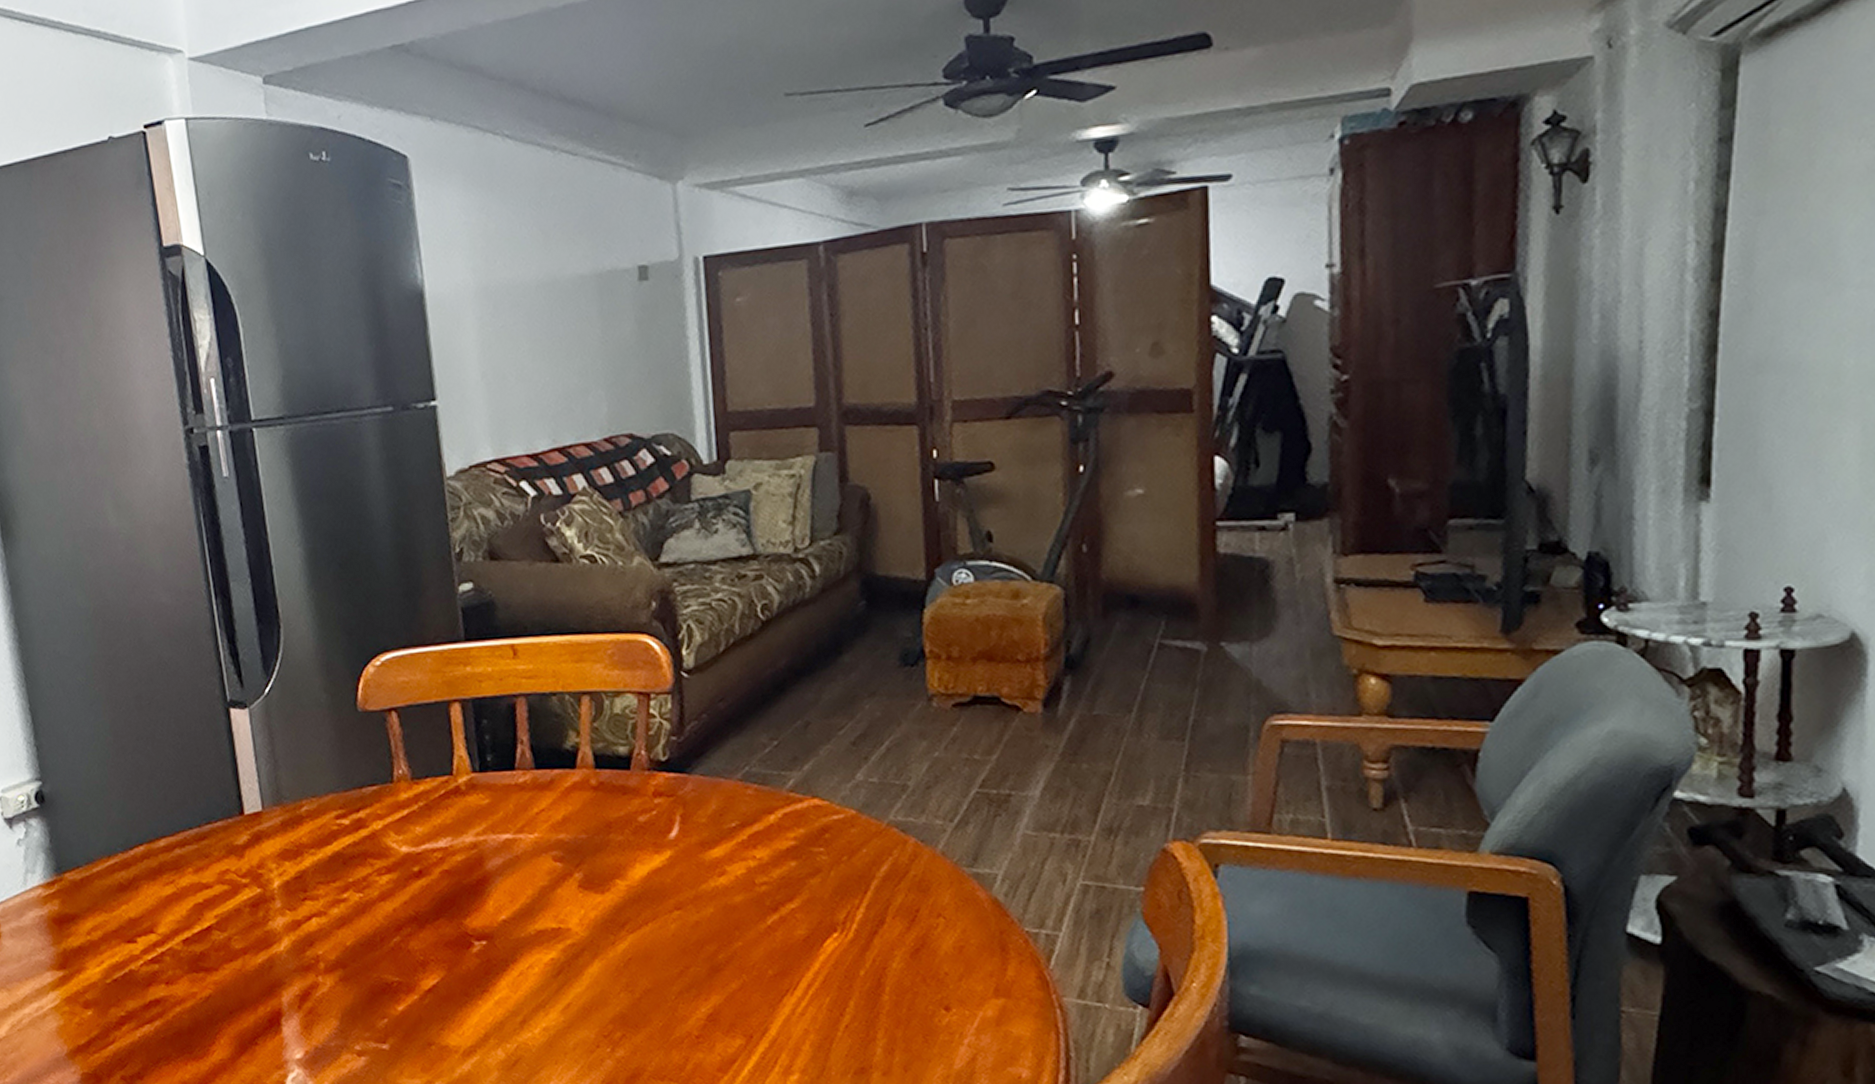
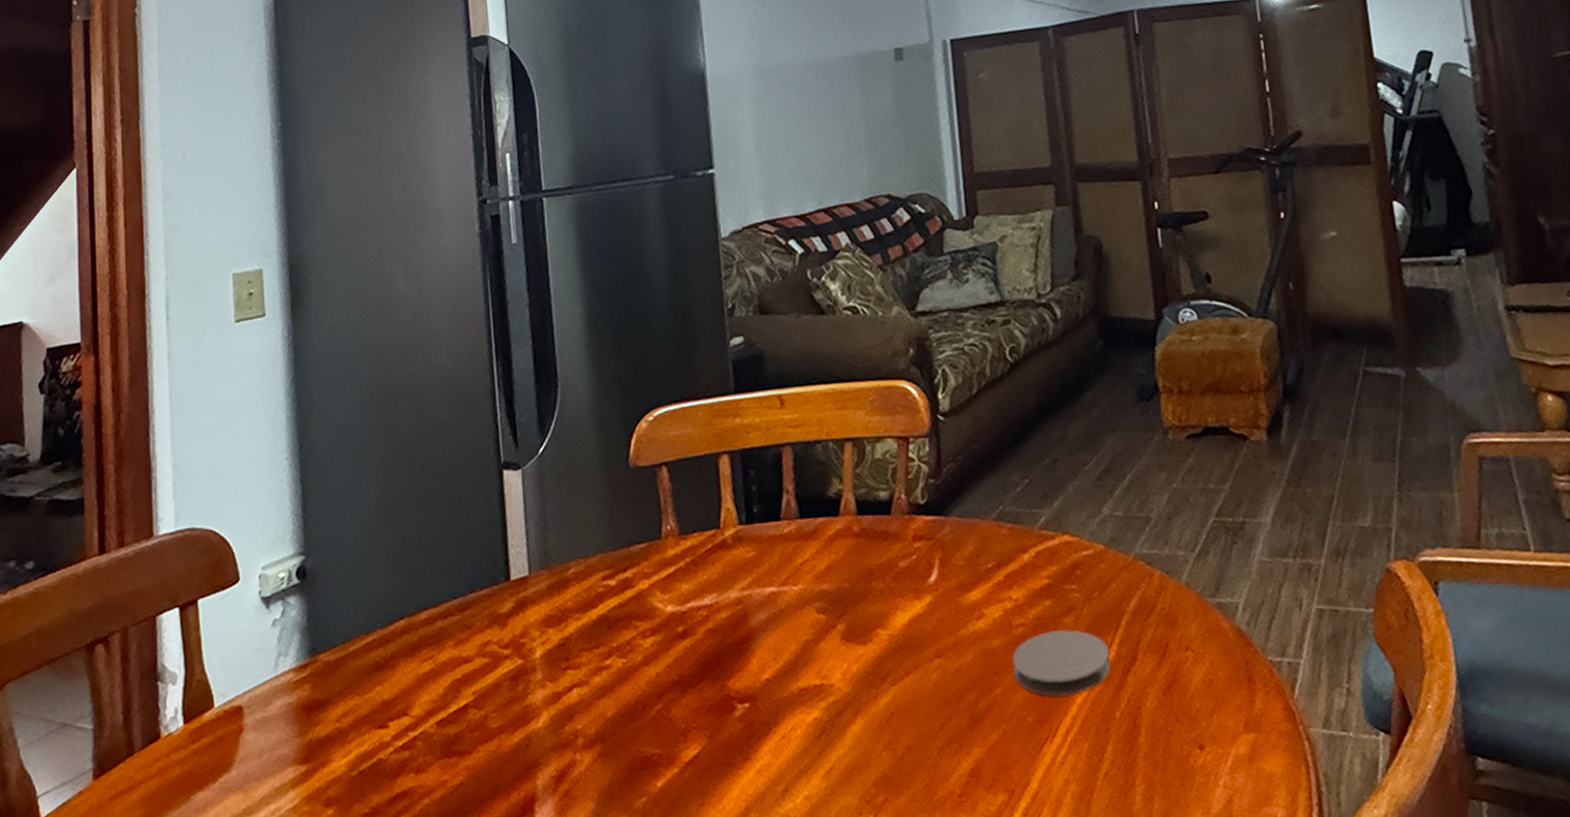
coaster: none [754,889,857,953] -> present [1012,629,1111,697]

